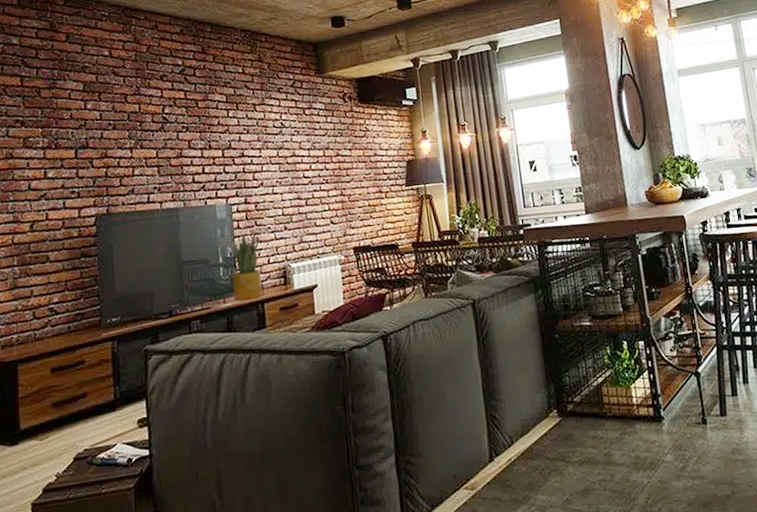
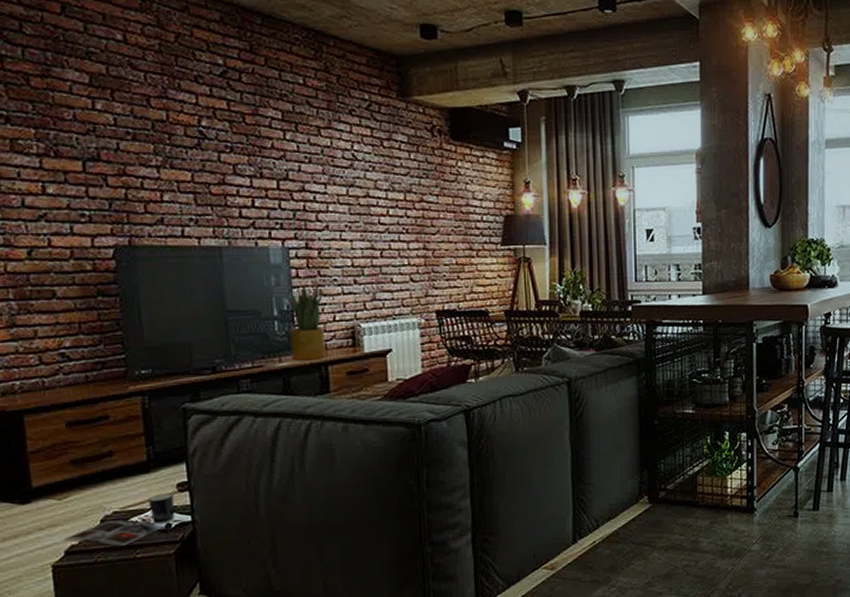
magazine: none [41,457,125,482] -> present [62,520,163,546]
mug: none [113,429,136,460] -> present [148,492,175,525]

